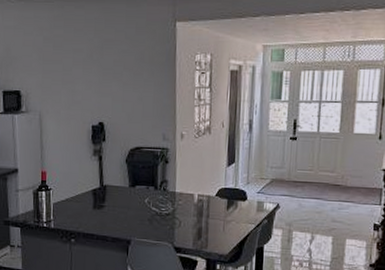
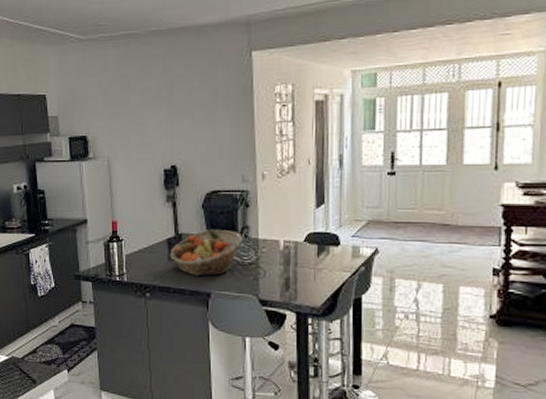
fruit basket: none [94,182,162,225] -> present [169,229,243,276]

